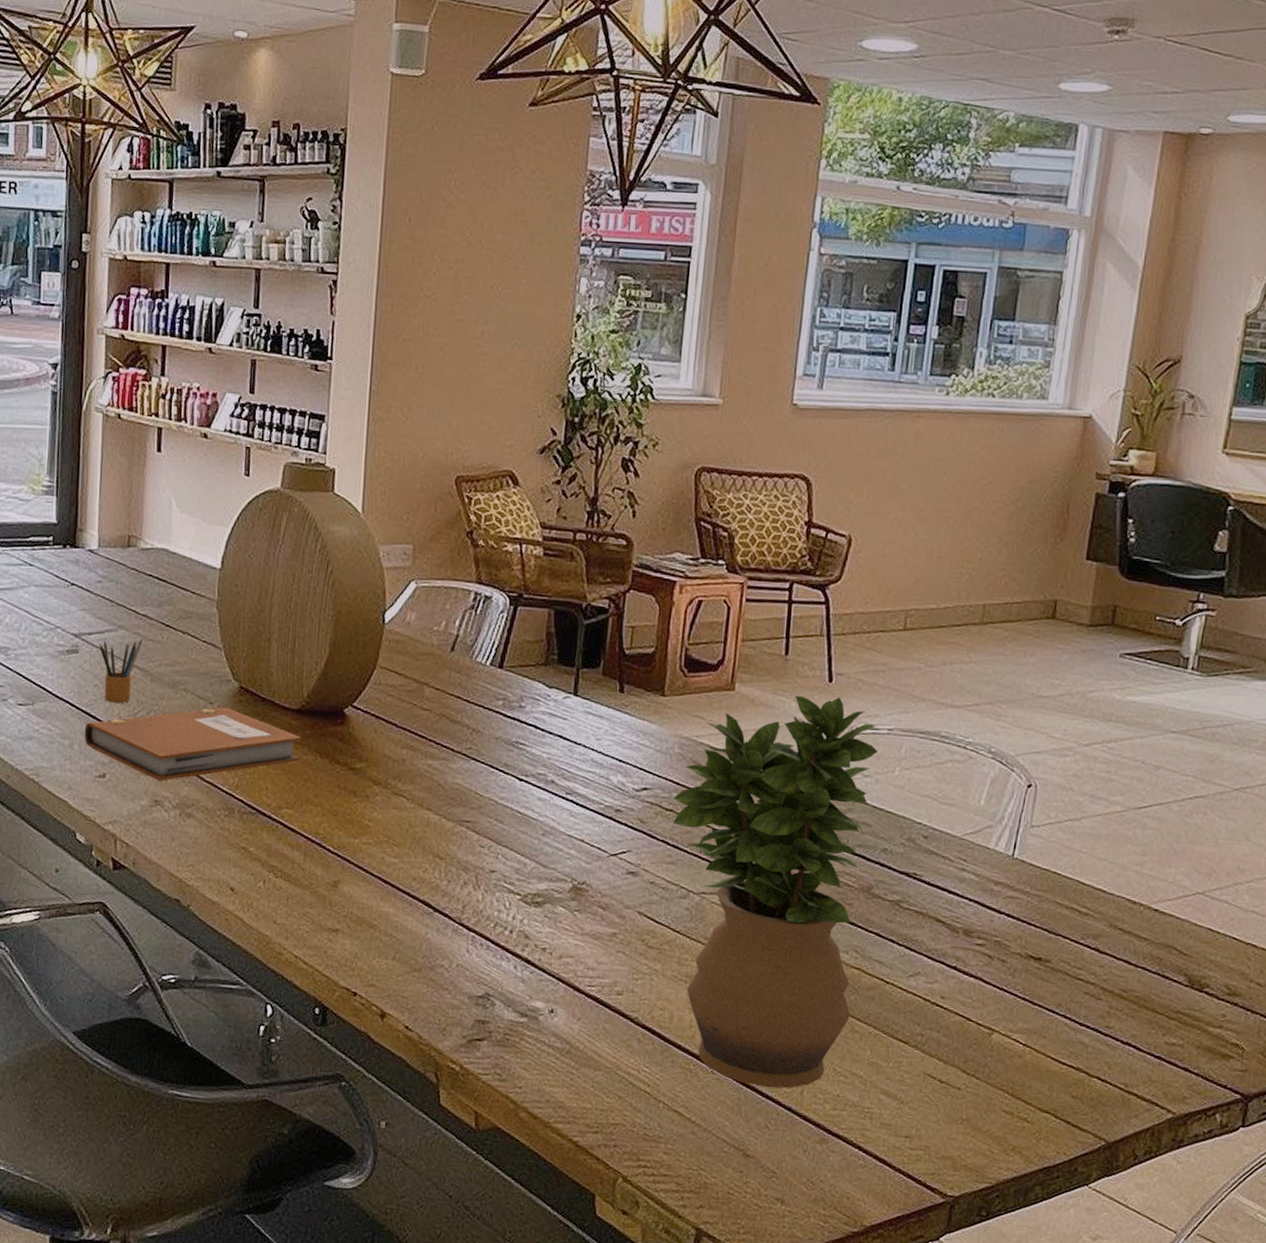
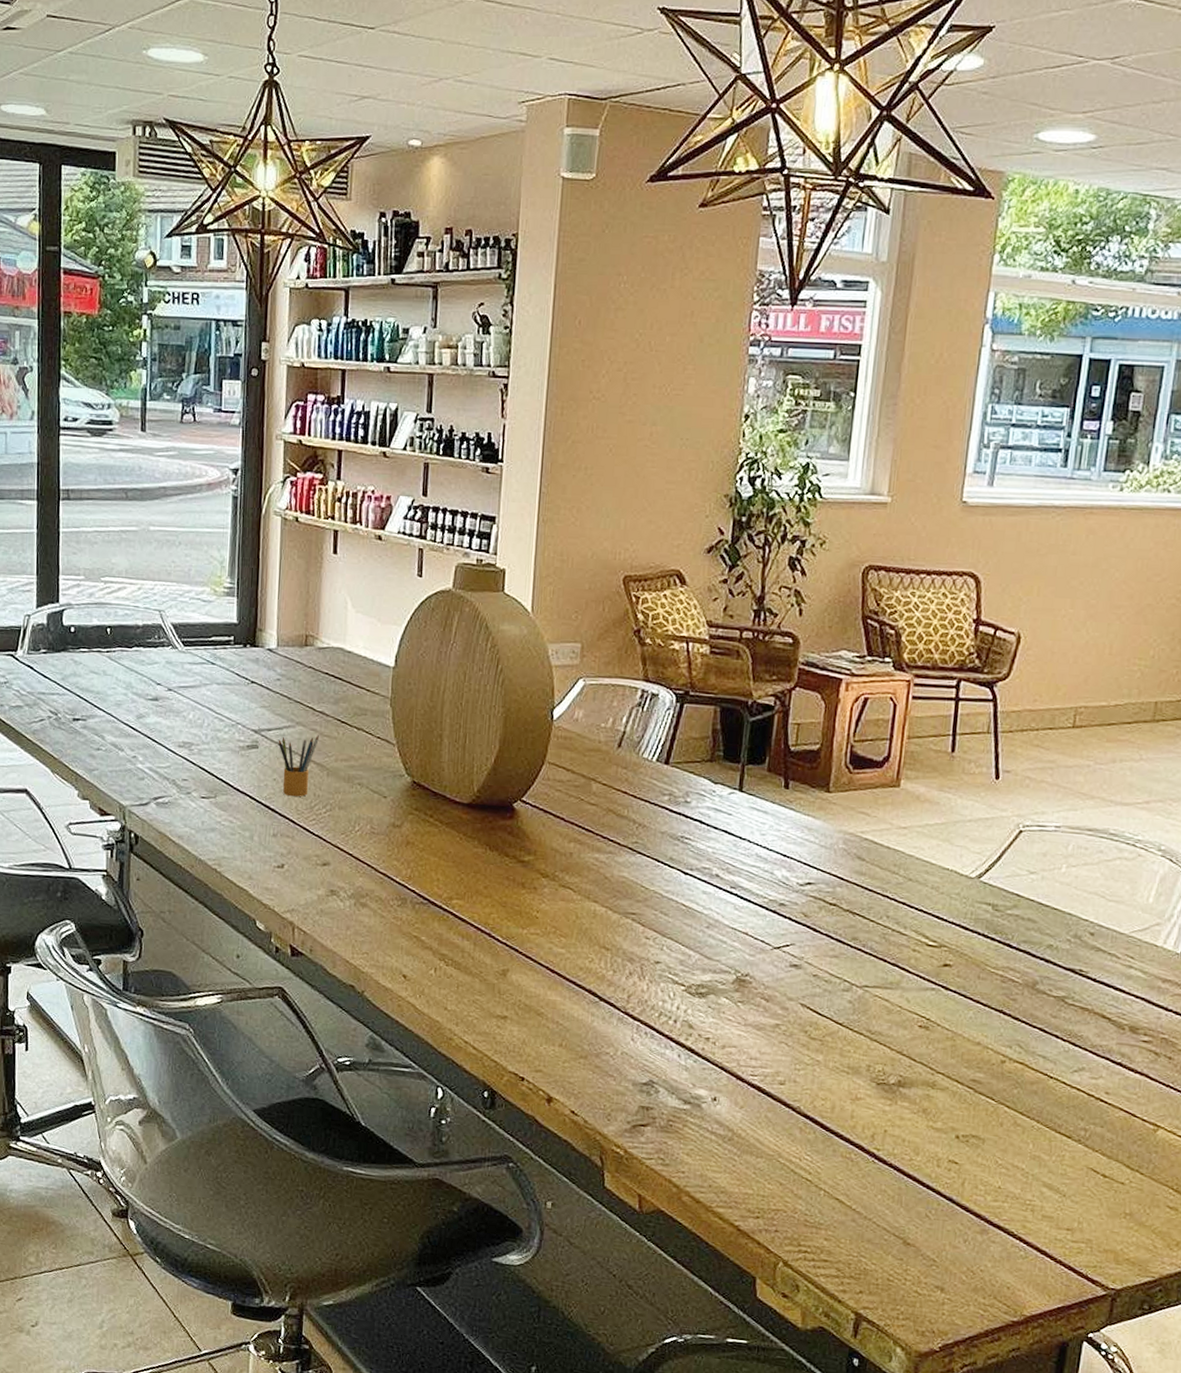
notebook: present [84,707,302,781] -> none [263,801,473,872]
potted plant: present [672,695,878,1089] -> none [836,792,1044,1179]

